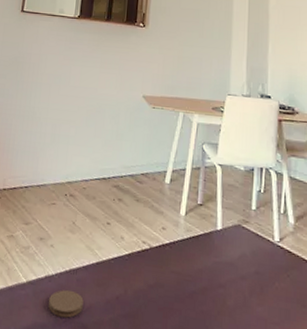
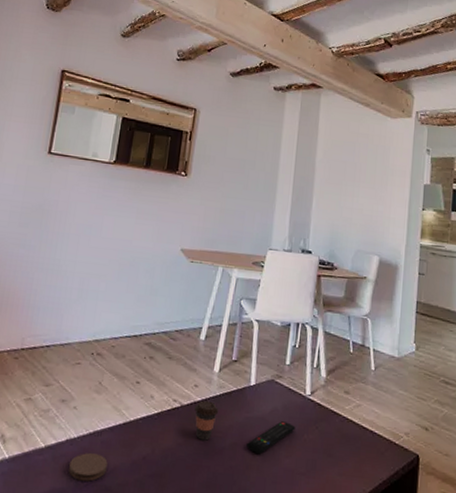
coffee cup: none [162,243,187,284] -> present [194,400,219,441]
remote control: none [217,267,266,300] -> present [246,421,296,454]

